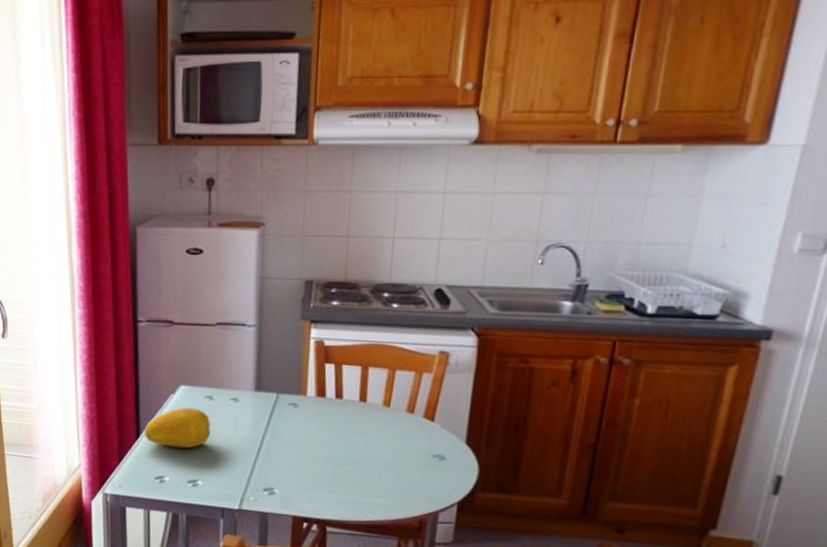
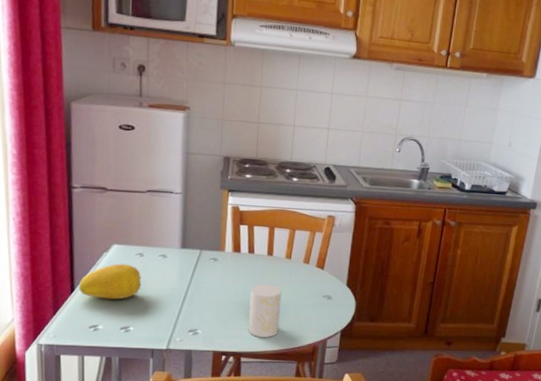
cup: none [335,437,378,504] -> present [247,284,282,338]

